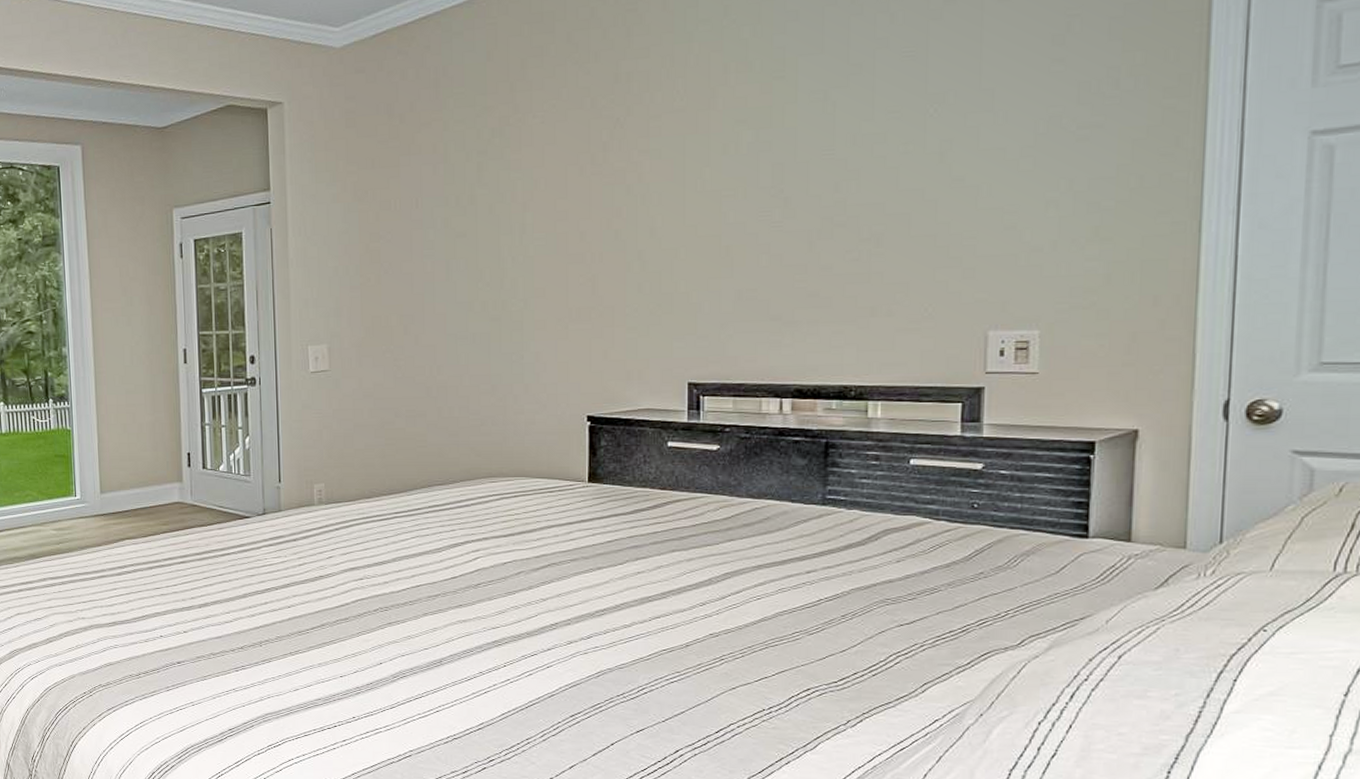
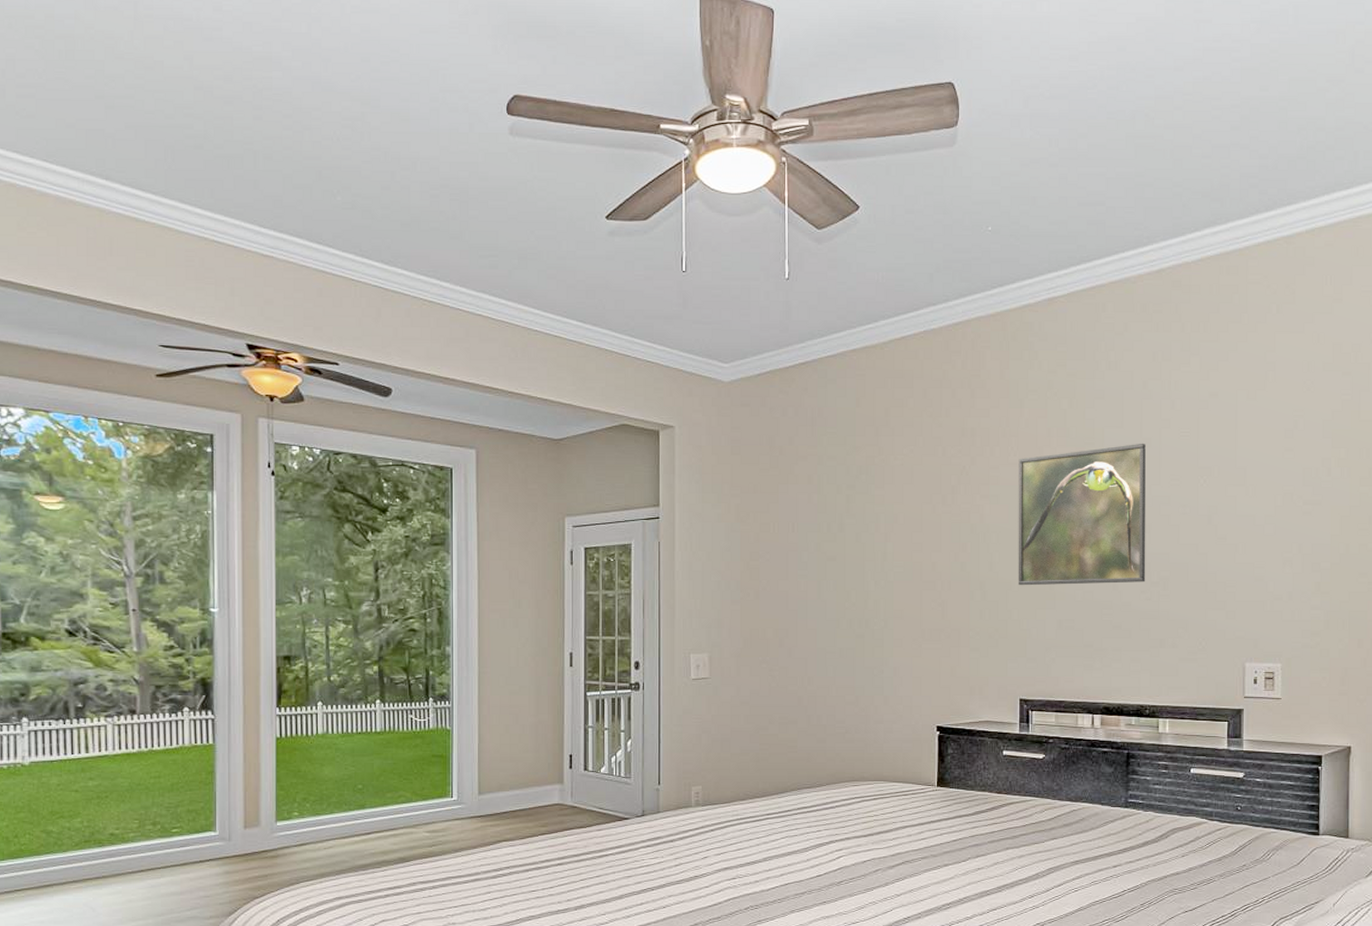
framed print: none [685,70,854,253] -> present [1018,443,1146,586]

